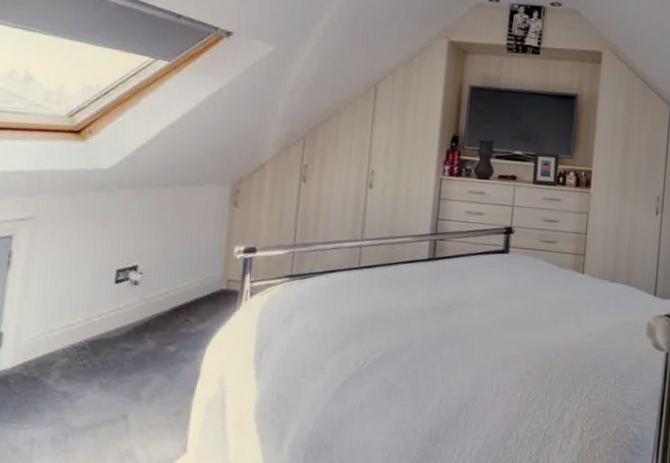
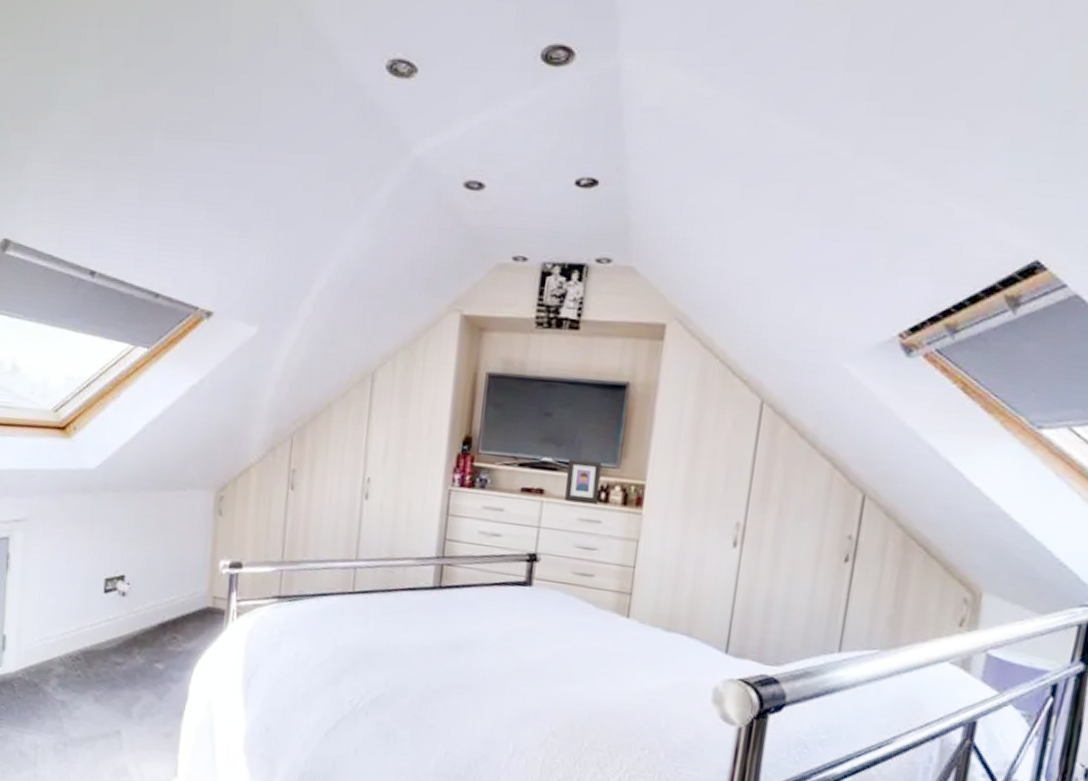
vase: present [473,140,496,181] -> none [489,442,519,495]

